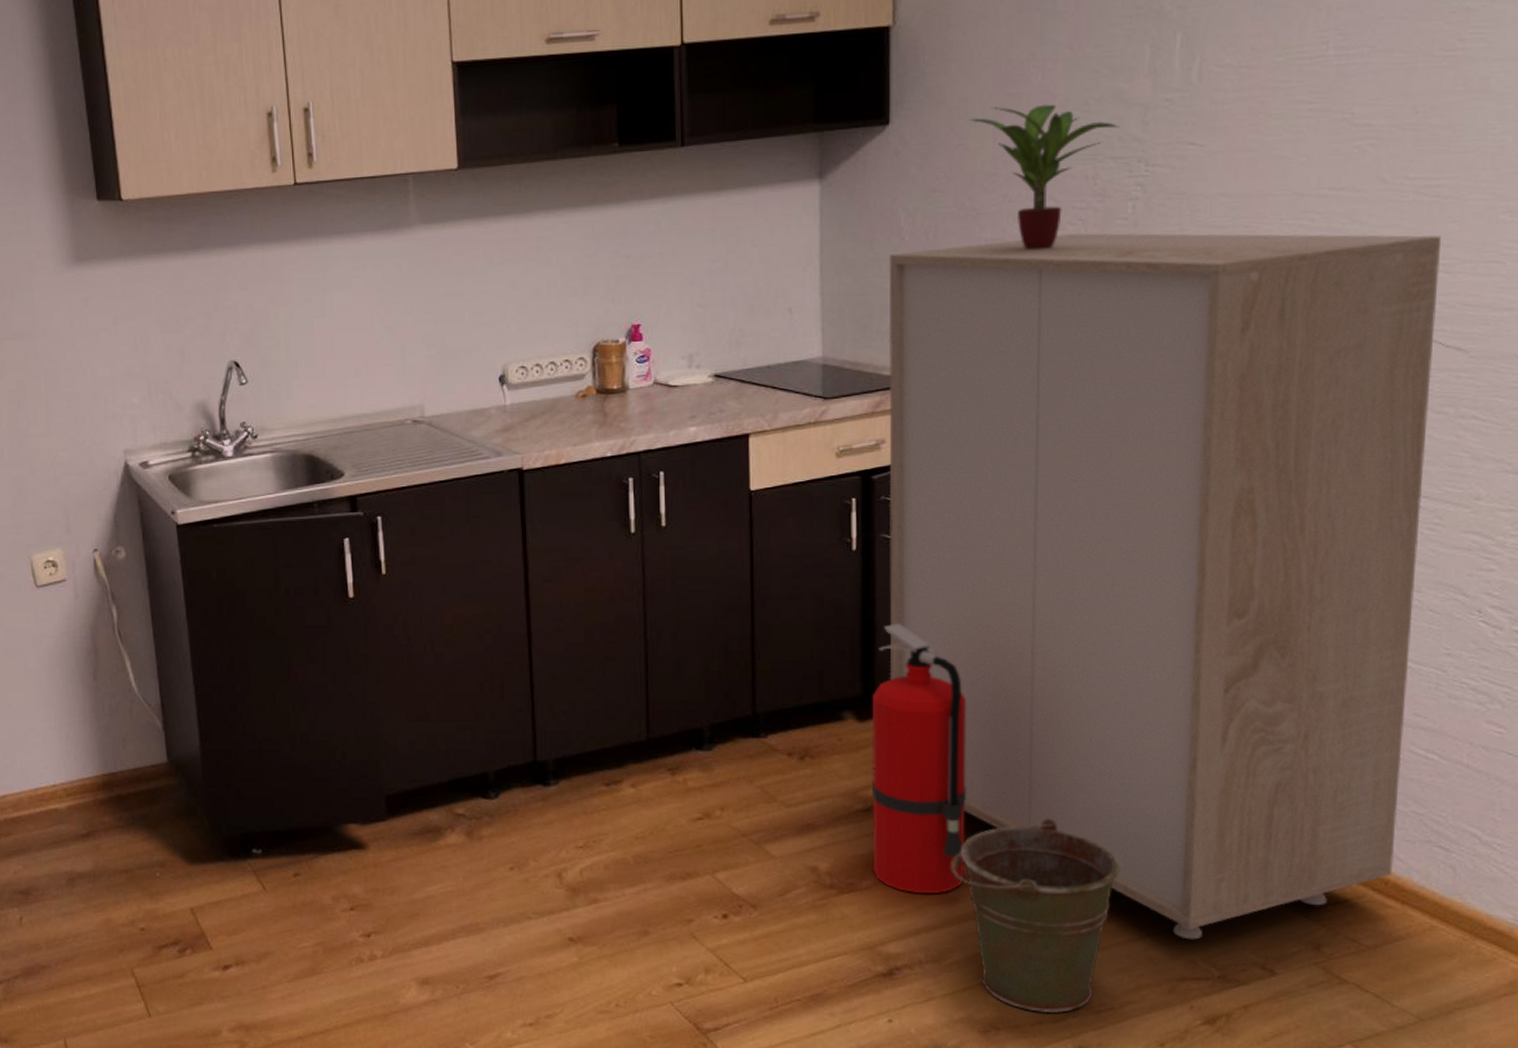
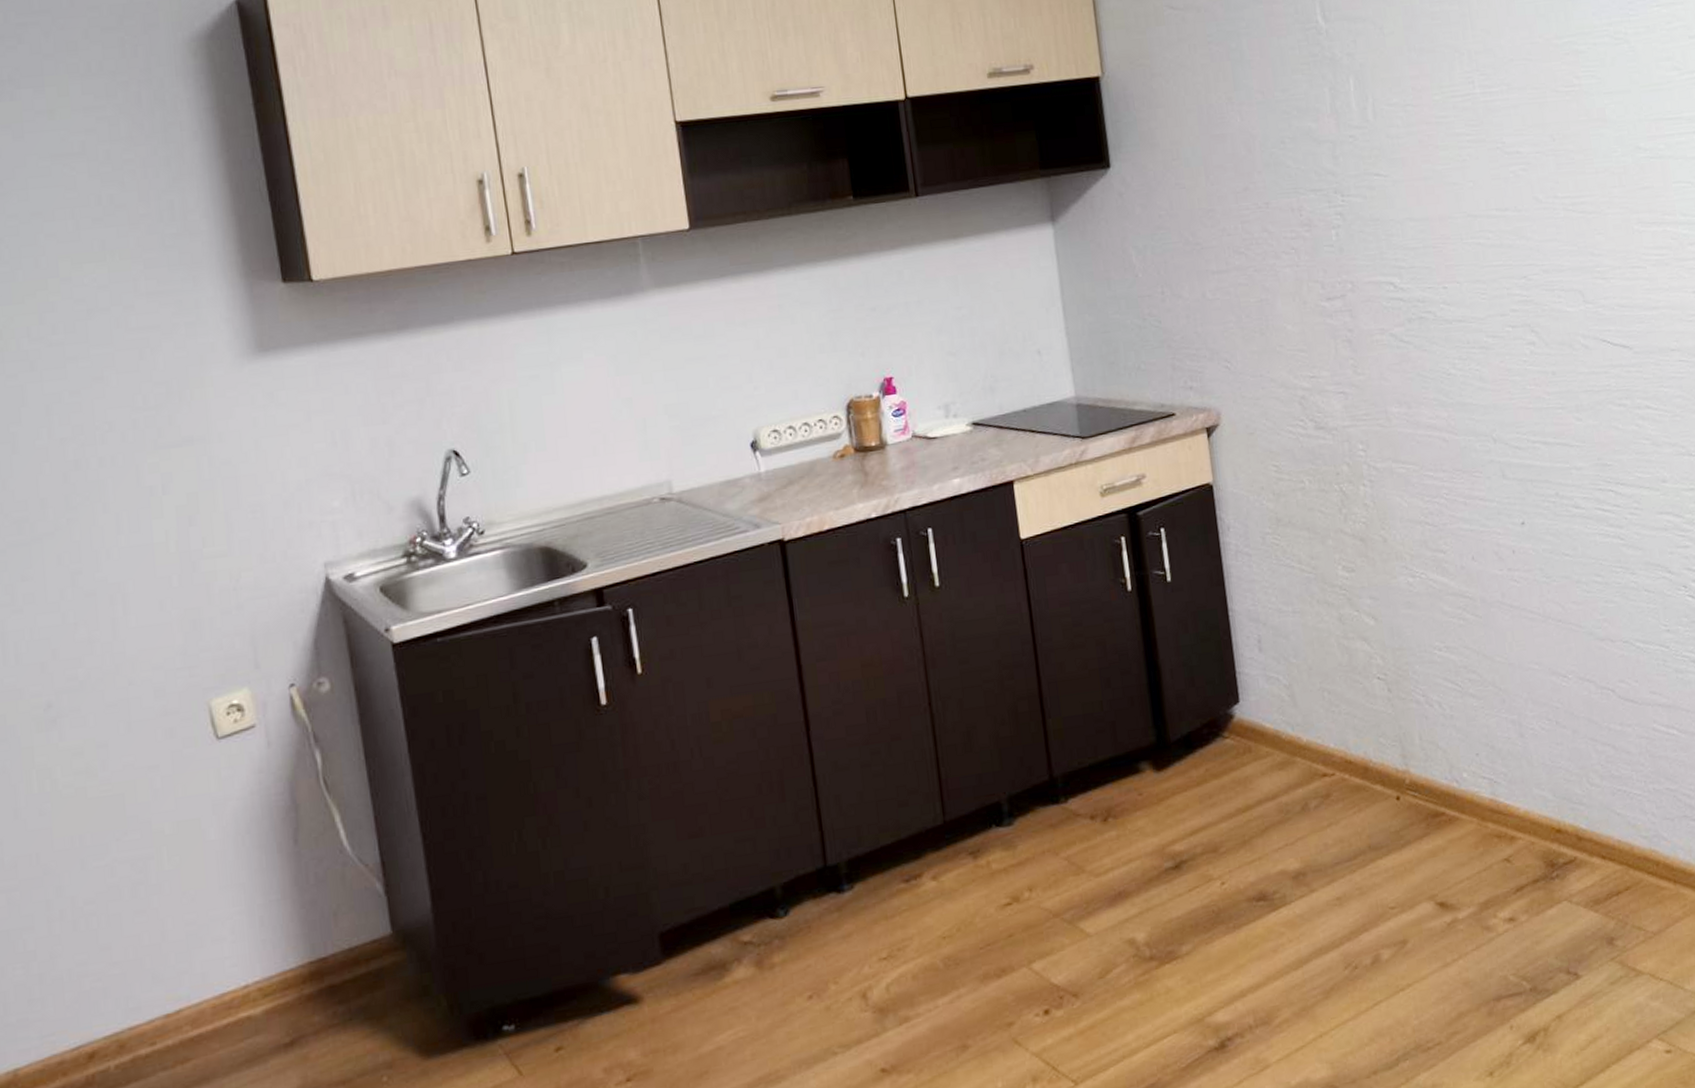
fire extinguisher: present [871,623,966,894] -> none [1166,661,1281,952]
storage cabinet: present [888,233,1442,940] -> none [1126,246,1661,955]
bucket: present [950,818,1121,1014] -> none [1265,847,1425,1062]
potted plant: present [970,104,1120,250] -> none [1182,143,1314,279]

